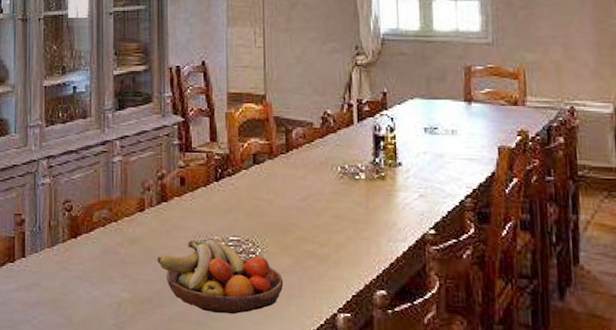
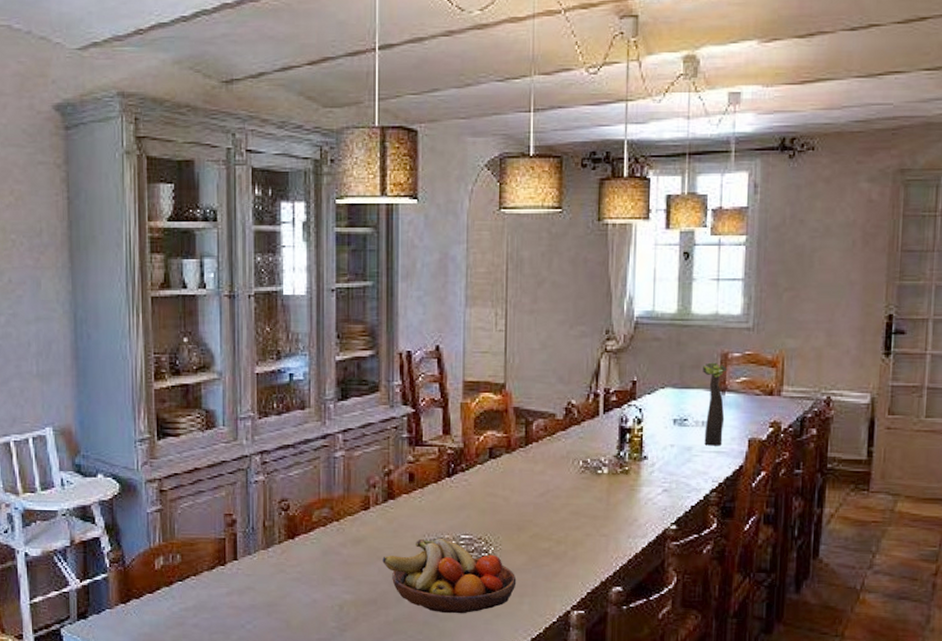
plant: none [448,75,473,153] -> present [703,362,728,446]

